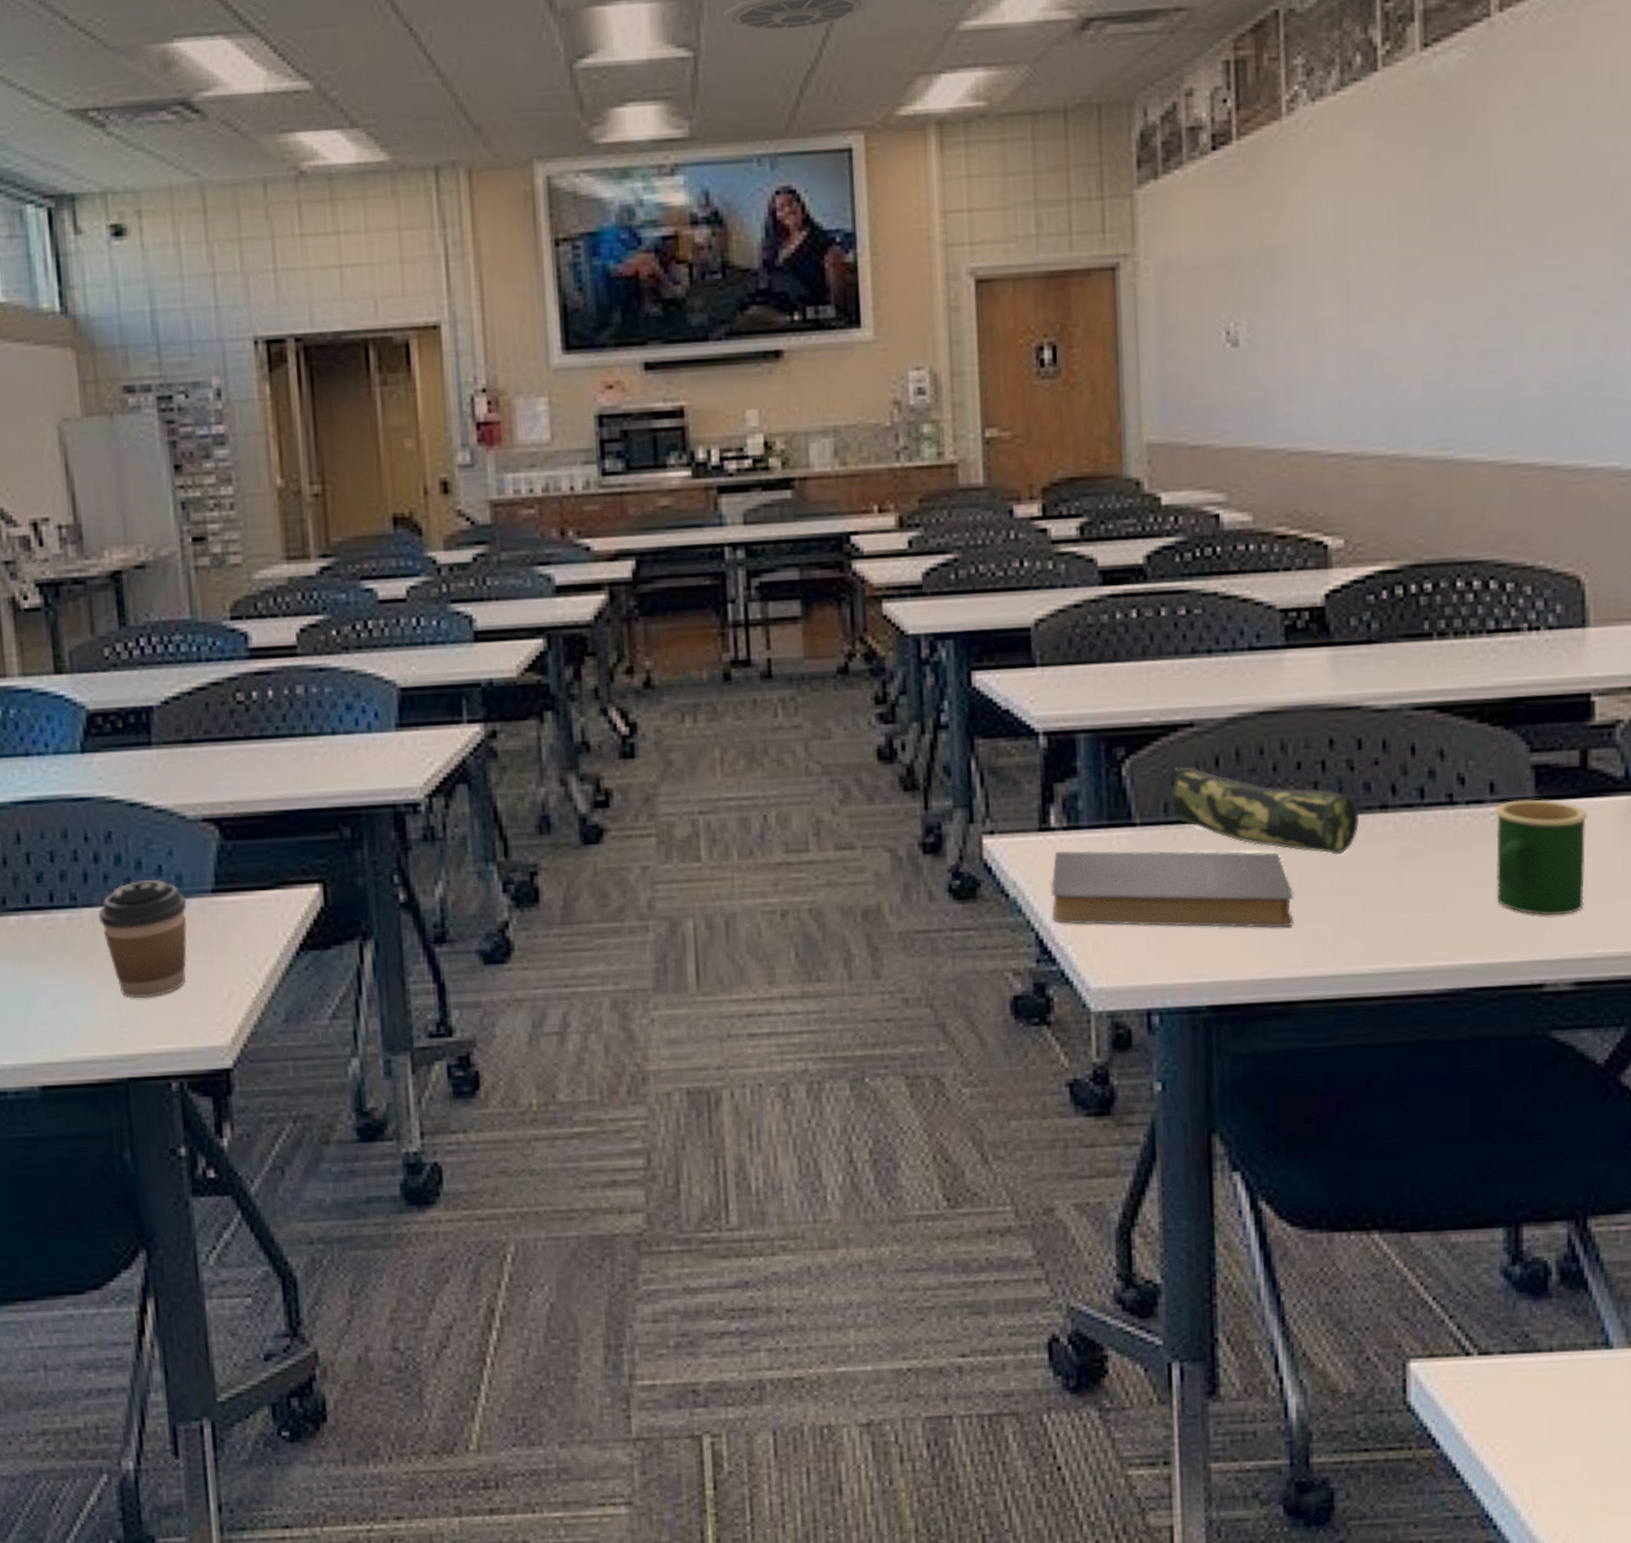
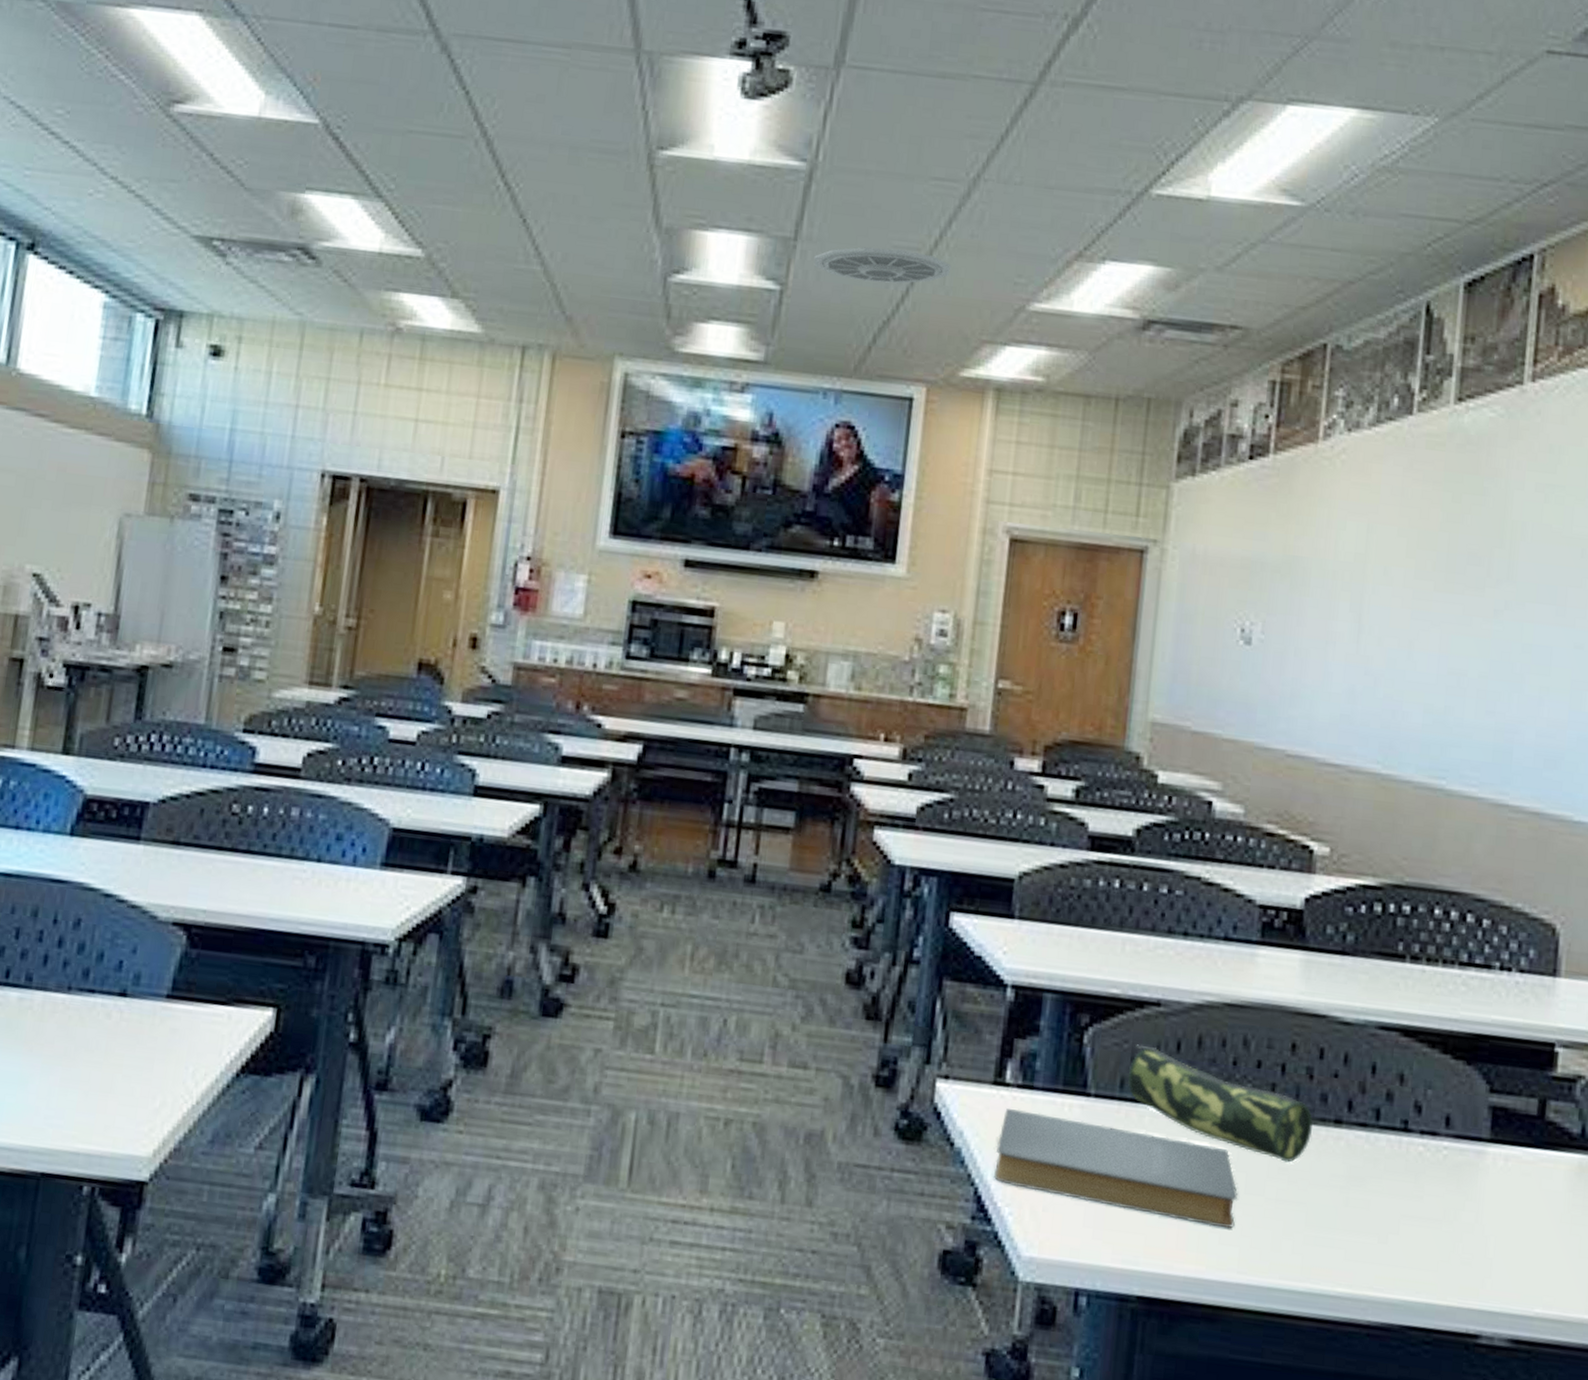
coffee cup: present [99,880,188,999] -> none [49,972,140,1094]
mug: present [1496,799,1587,916] -> none [1440,1138,1540,1266]

